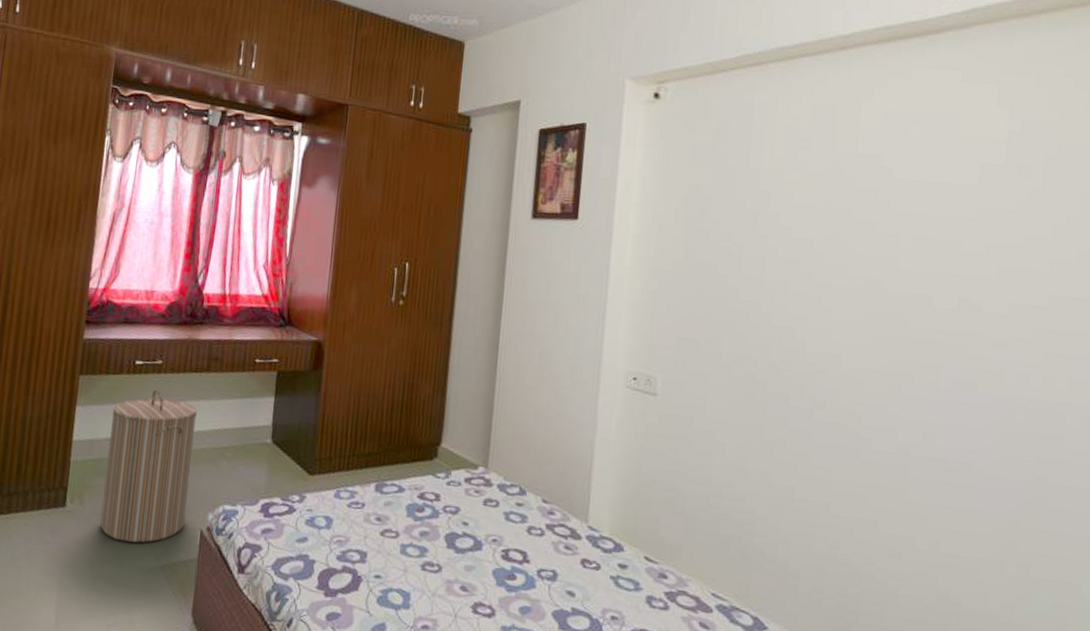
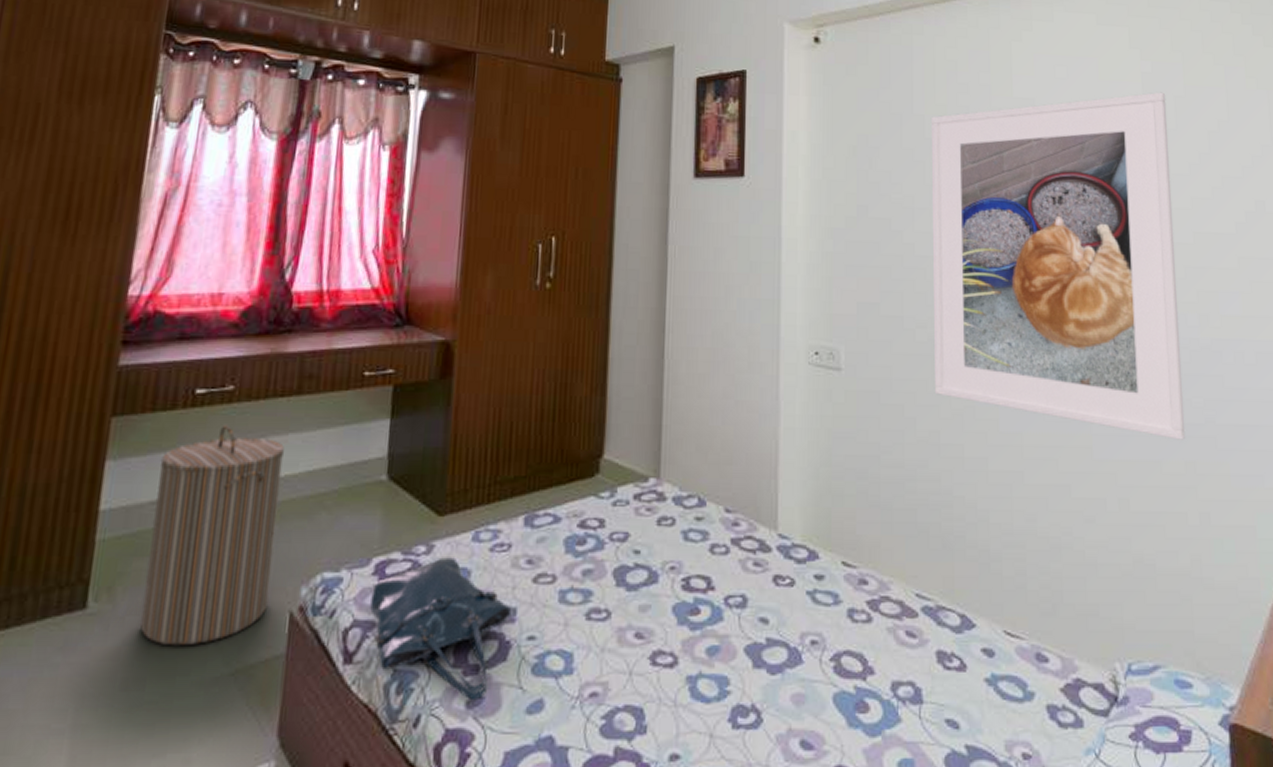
tote bag: none [257,506,363,616] -> present [370,557,512,701]
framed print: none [747,152,1035,495] -> present [932,92,1186,440]

